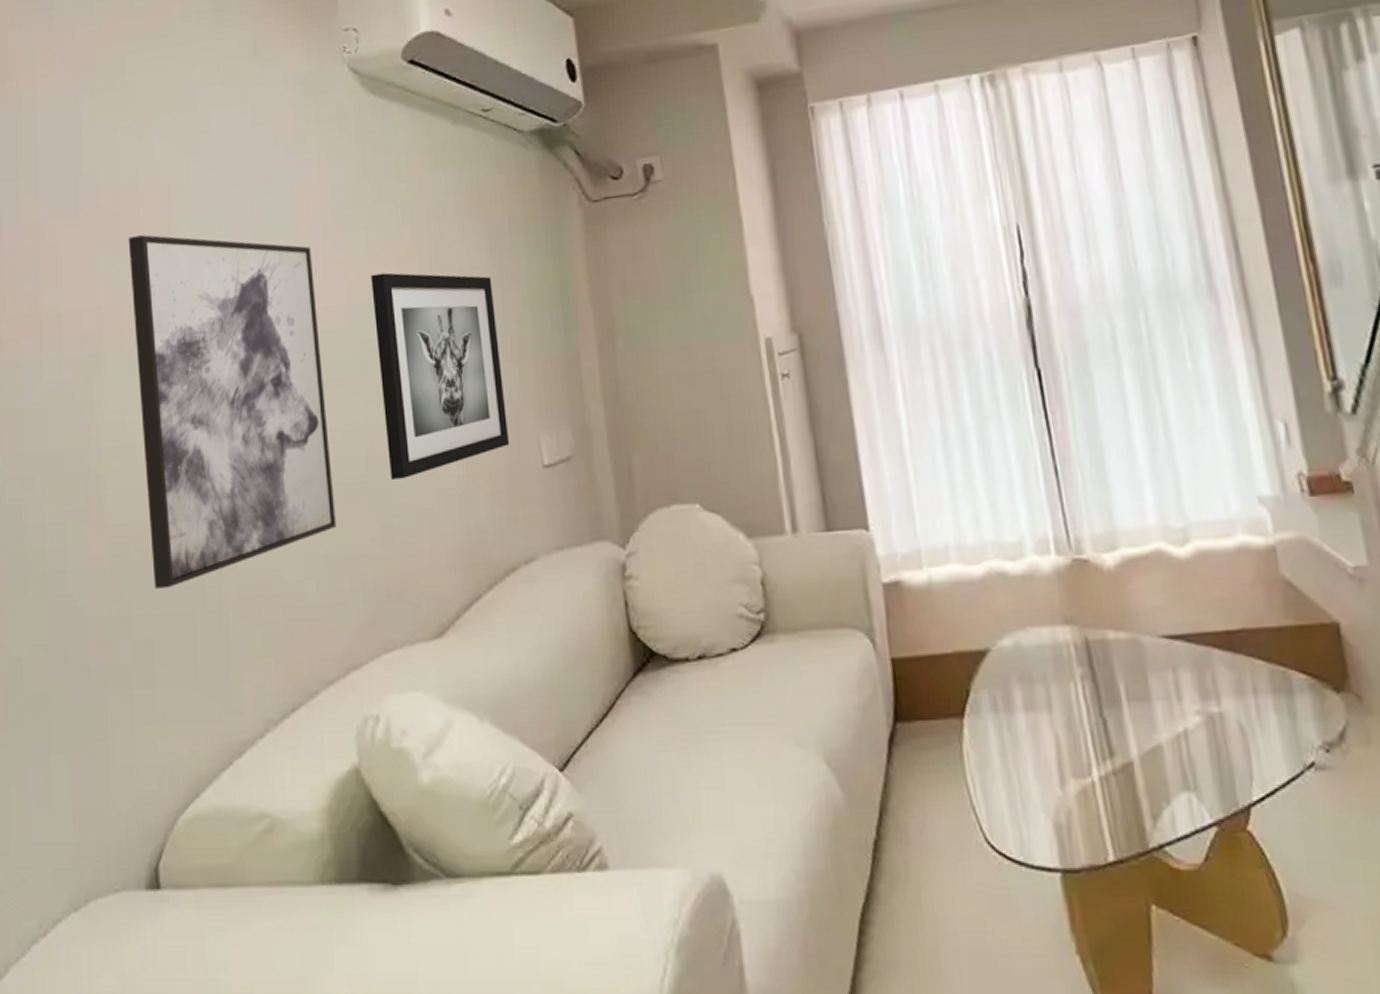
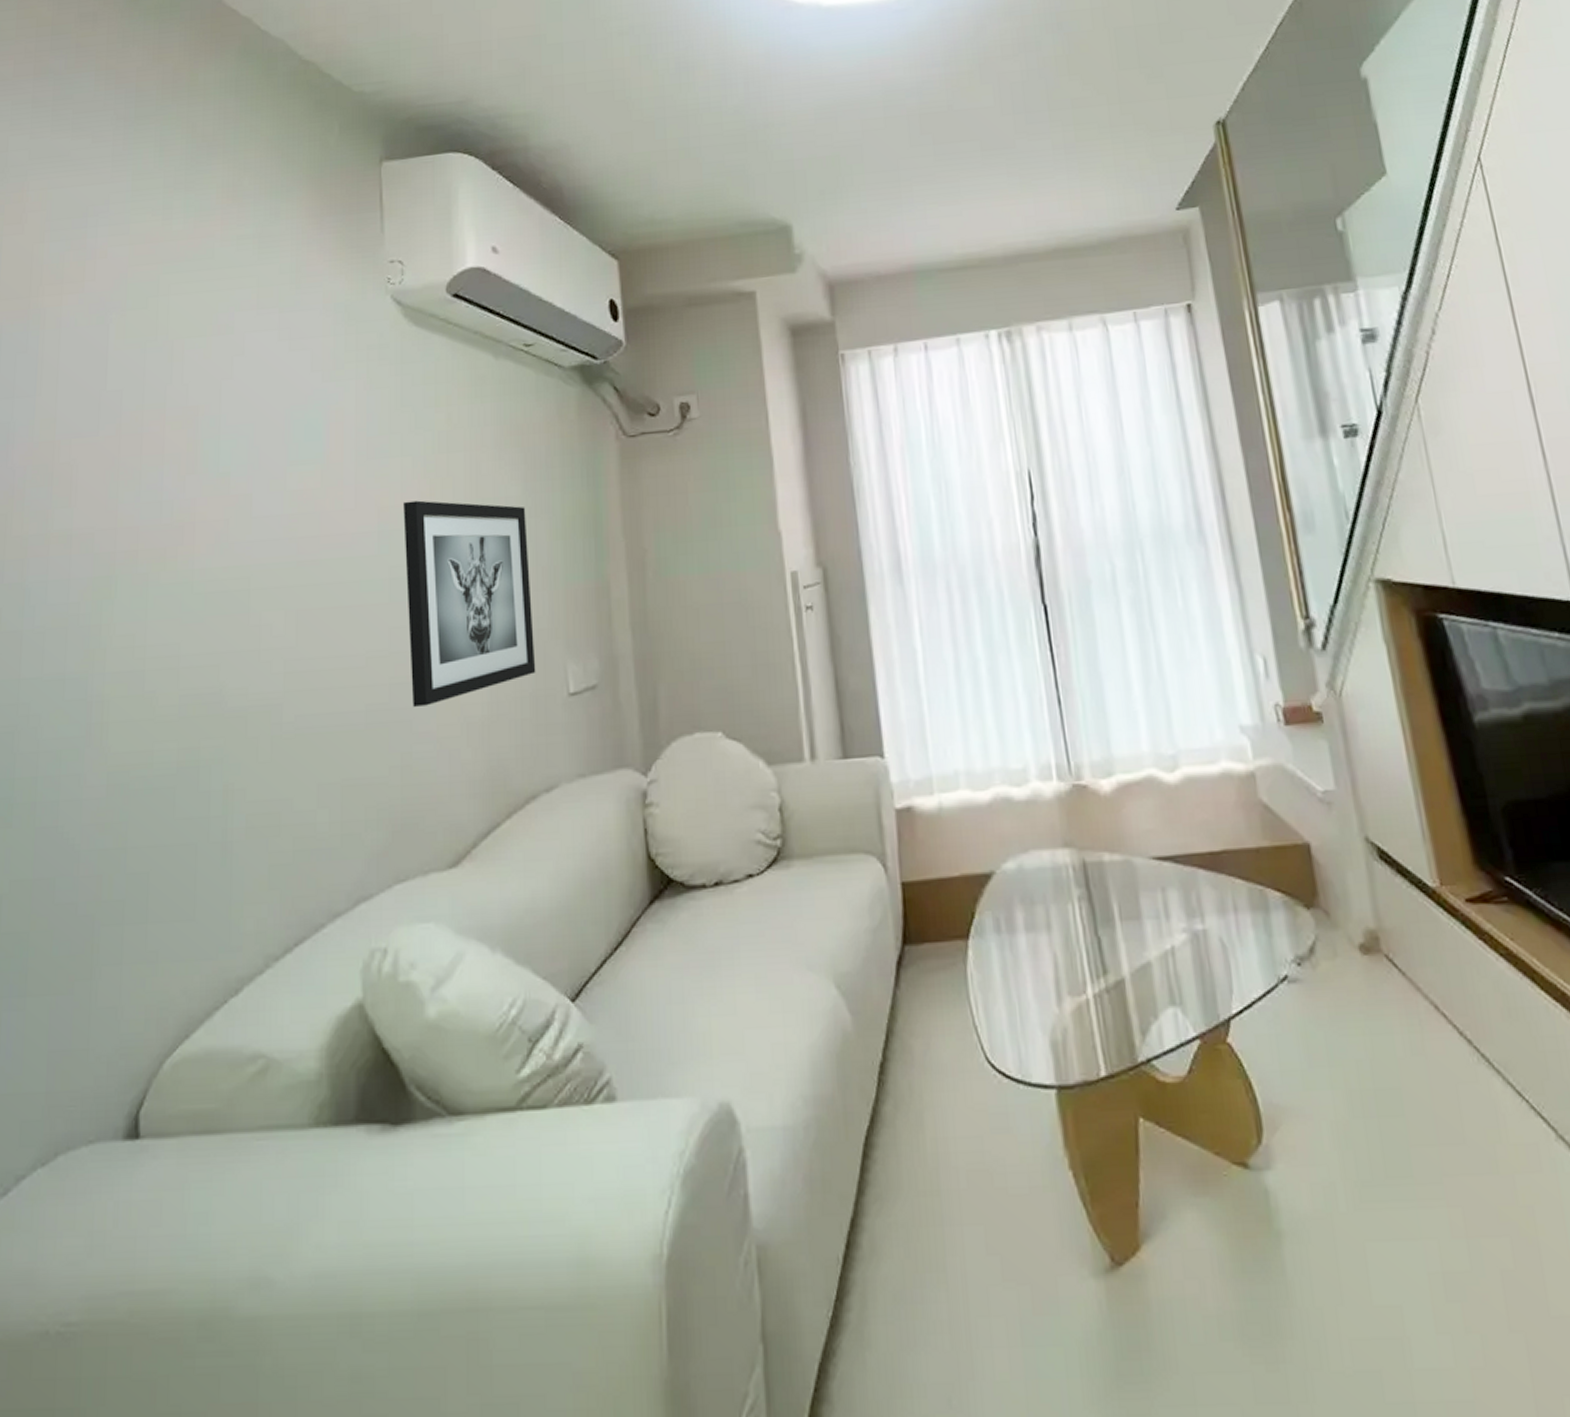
wall art: present [128,235,336,589] -> none [150,456,353,819]

